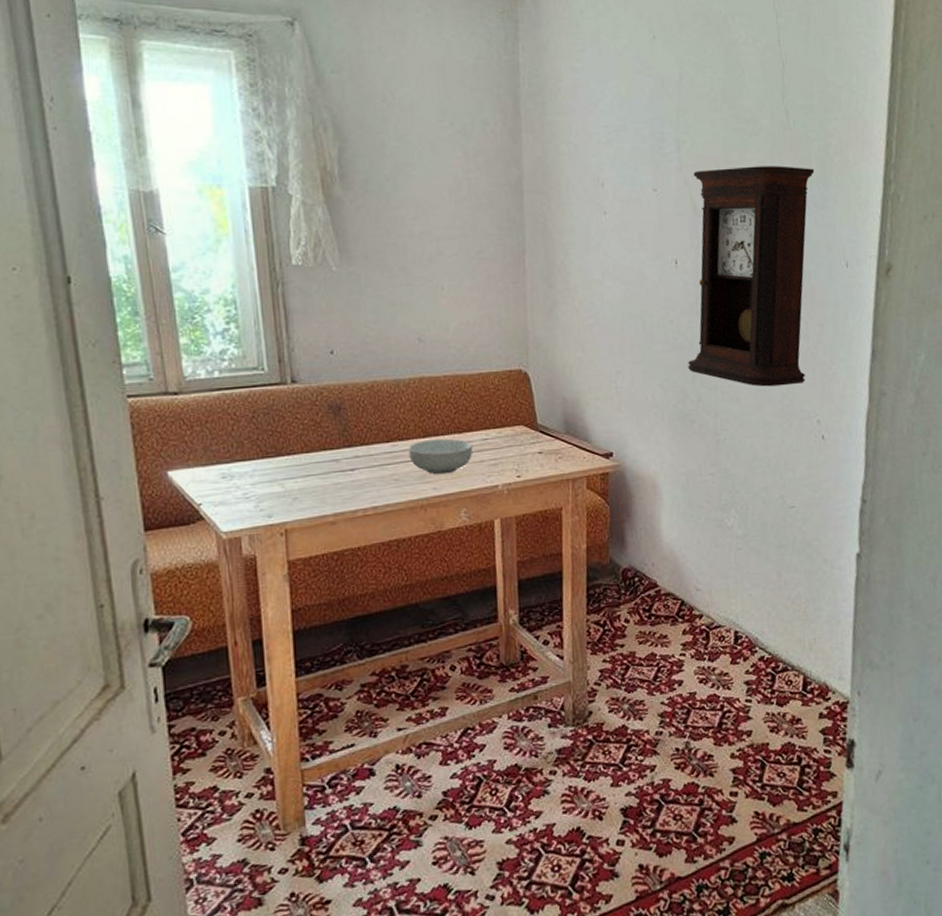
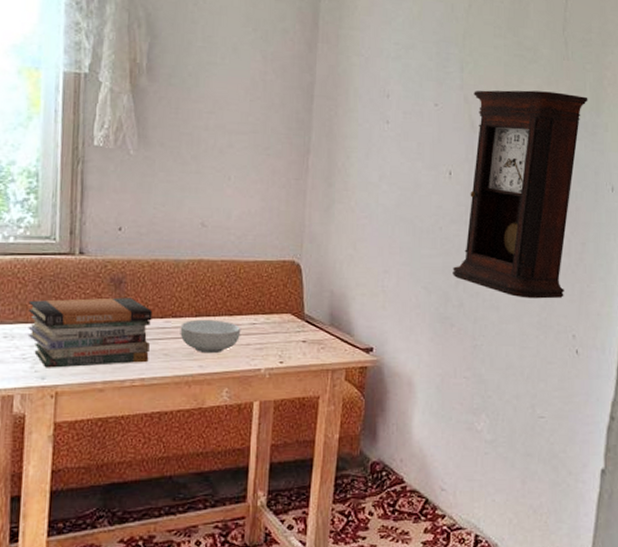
book stack: none [243,424,379,506] -> present [27,297,153,368]

